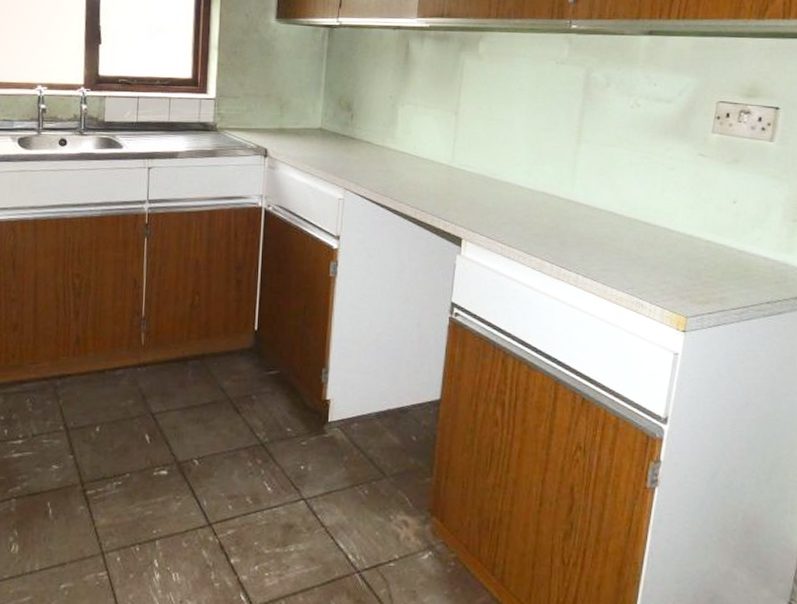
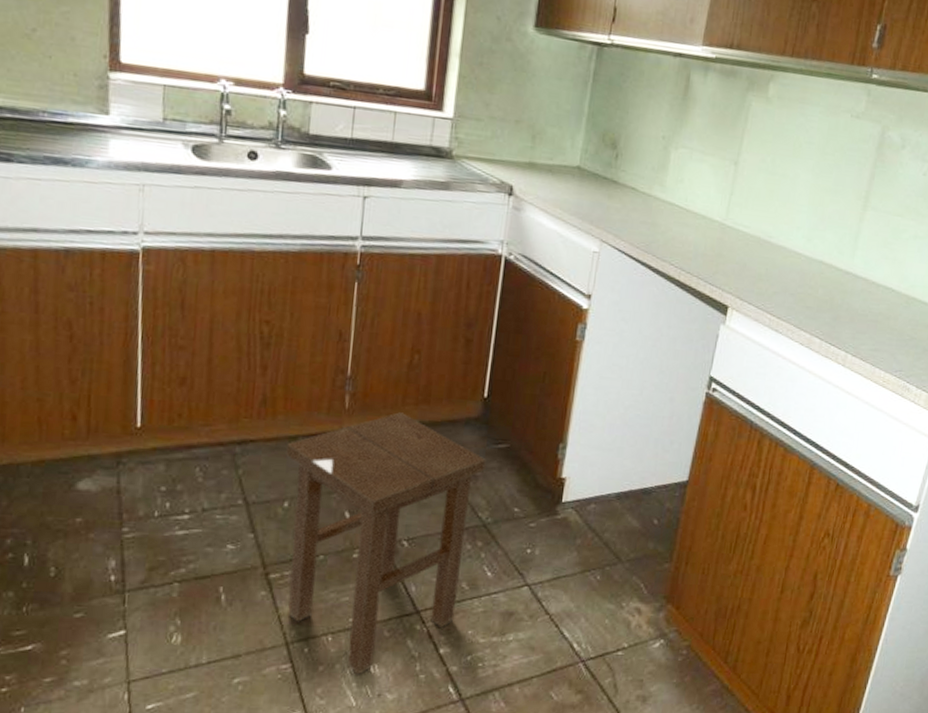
stool: none [96,346,260,583] -> present [286,412,486,675]

